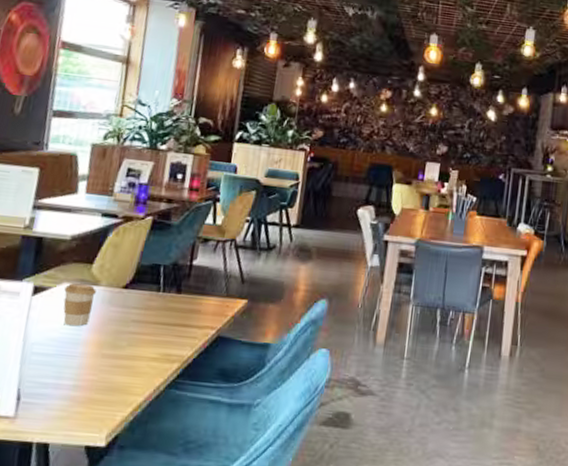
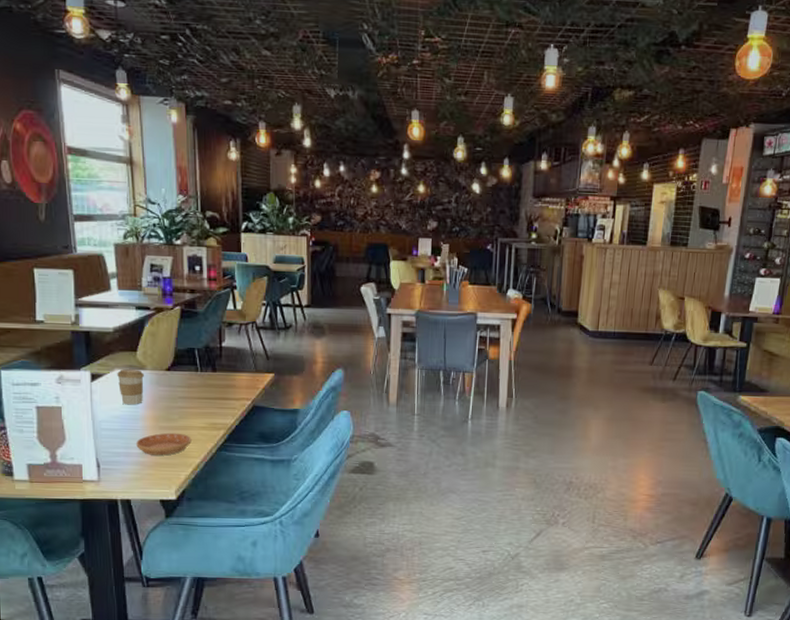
saucer: none [70,362,138,390] -> present [136,432,191,456]

